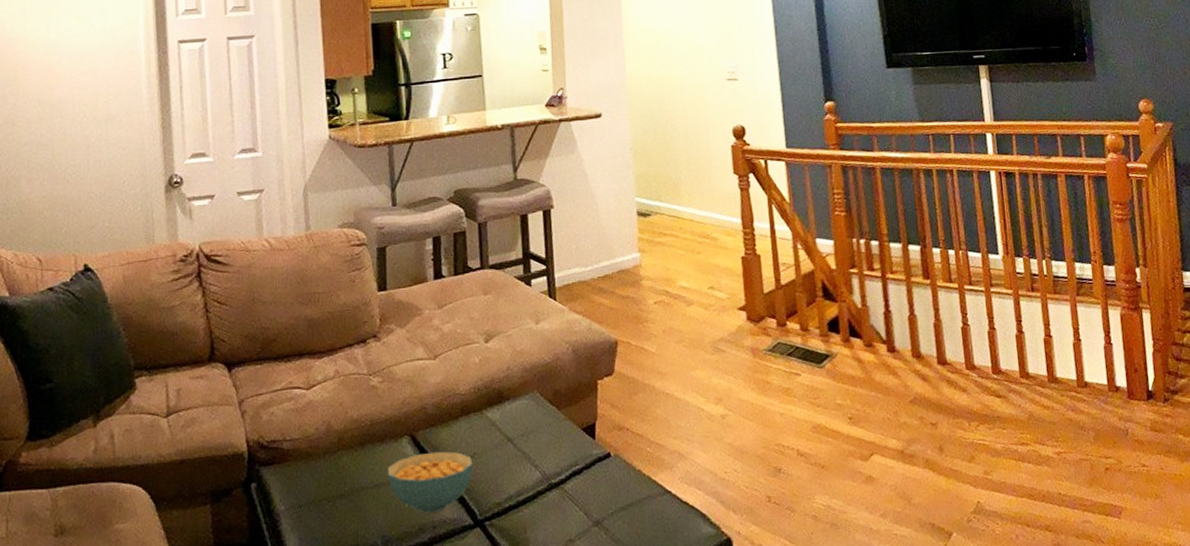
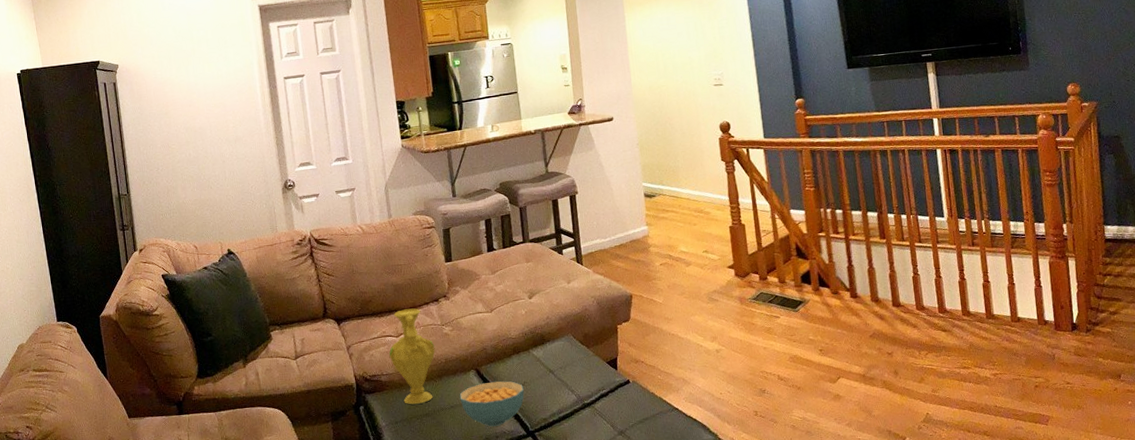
vase: none [295,351,358,482] -> present [389,308,435,405]

